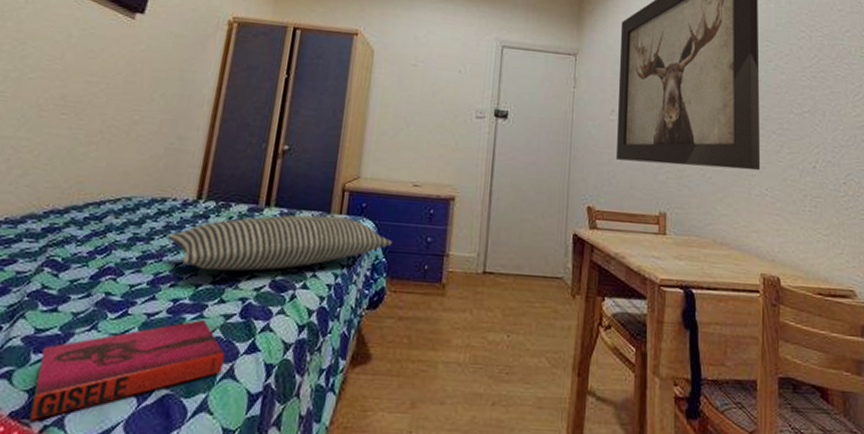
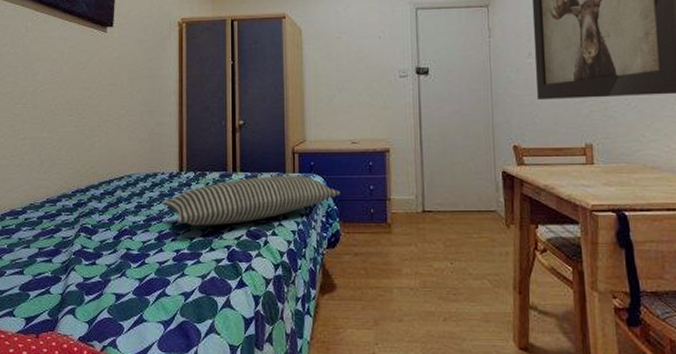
hardback book: present [29,319,225,420] -> none [91,264,221,342]

